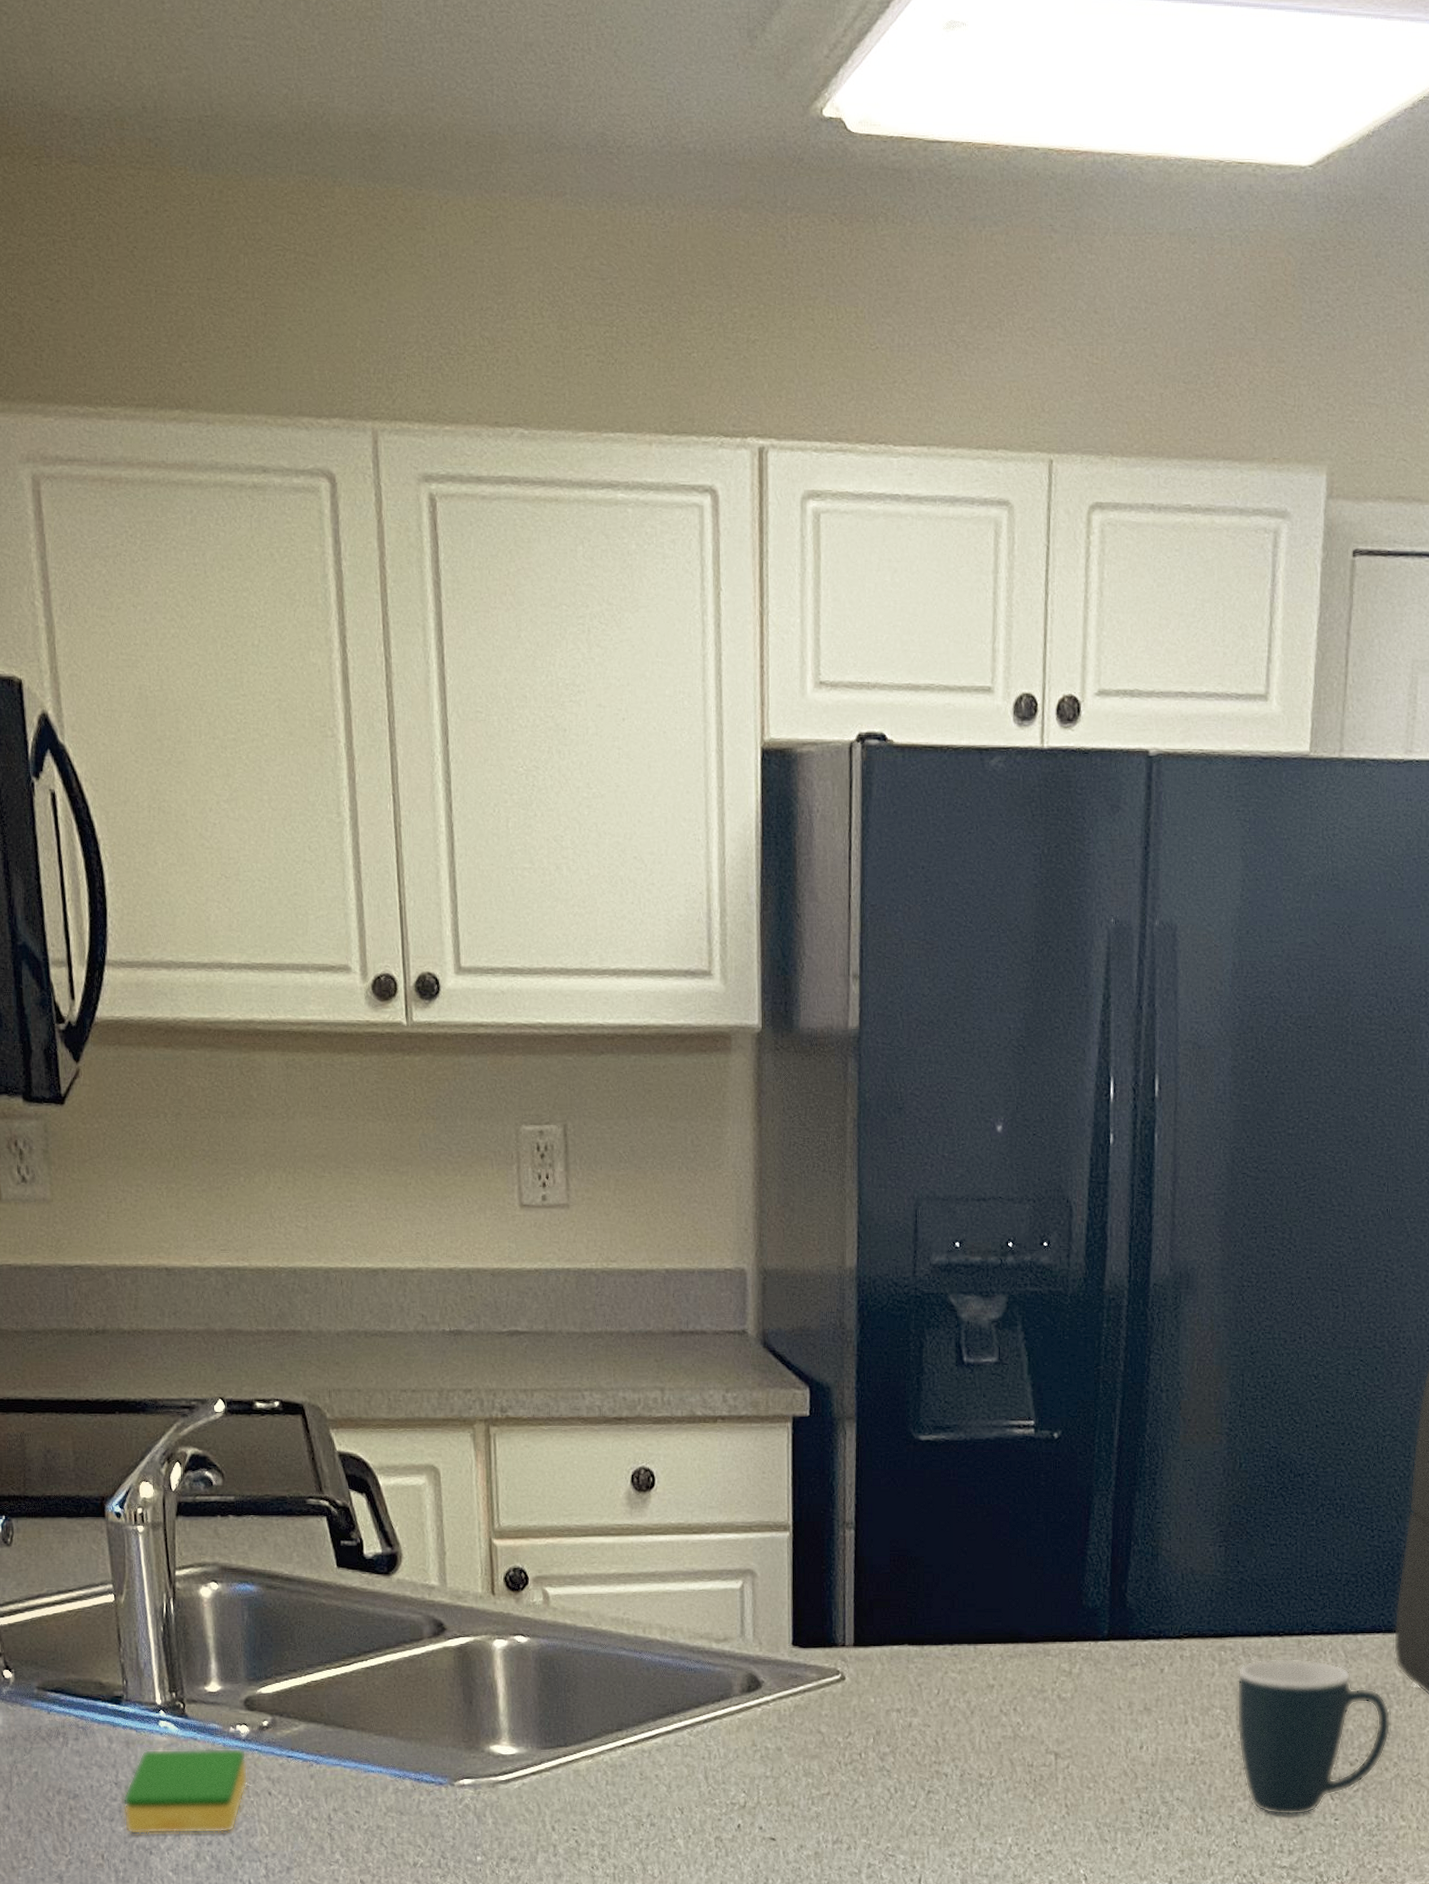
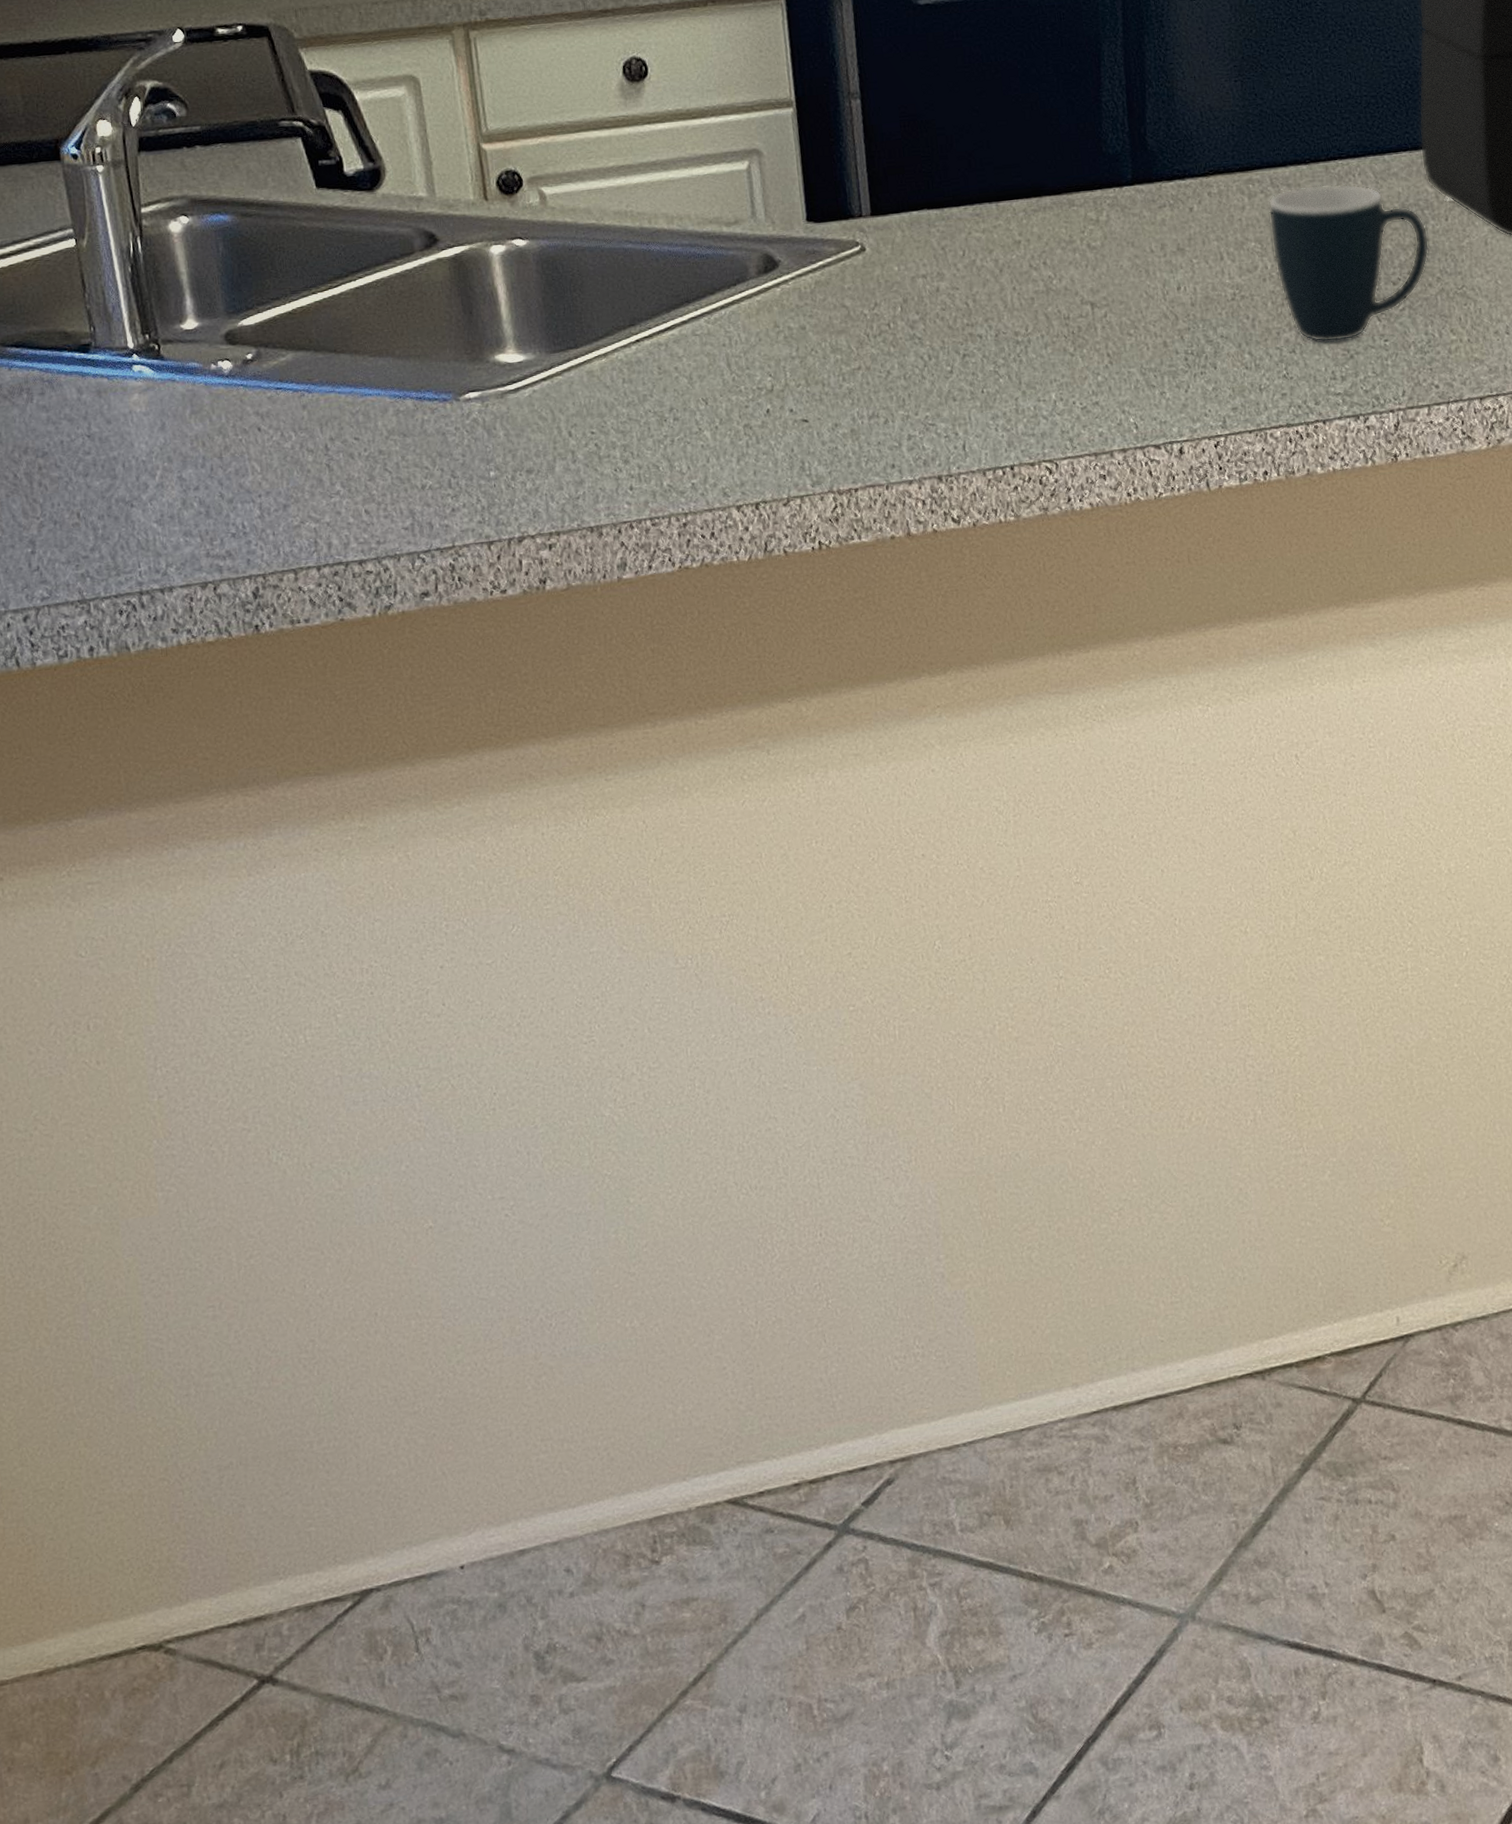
dish sponge: present [122,1748,248,1835] -> none [97,385,235,488]

